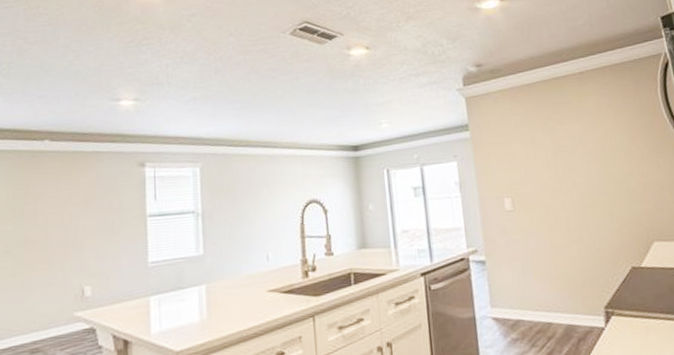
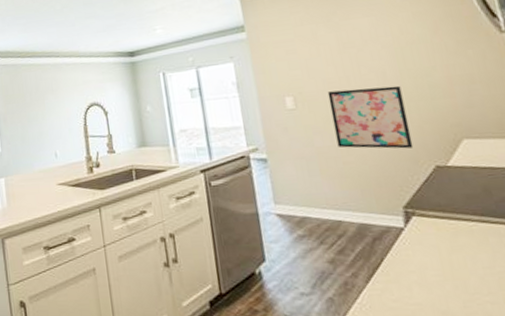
wall art: none [542,190,614,251] -> present [327,85,414,149]

